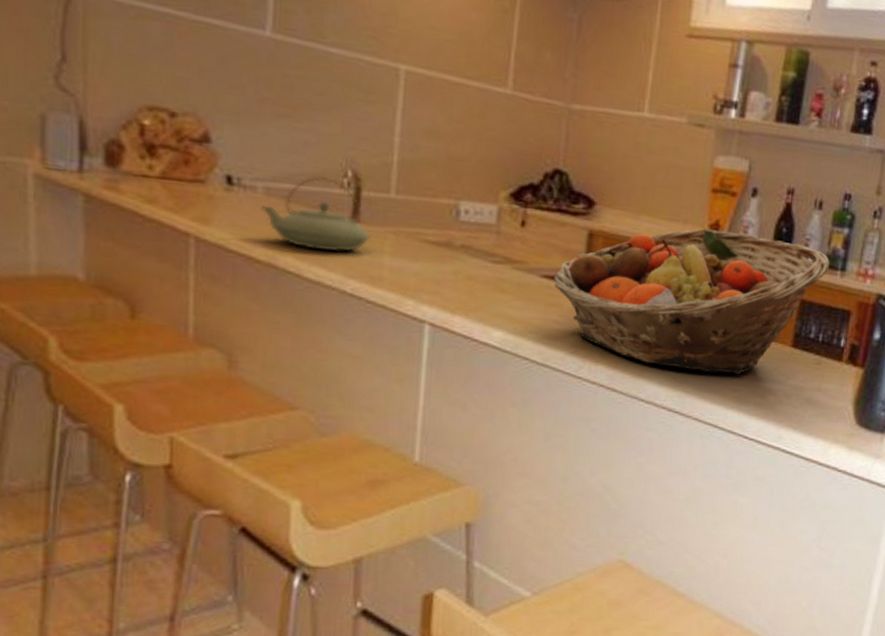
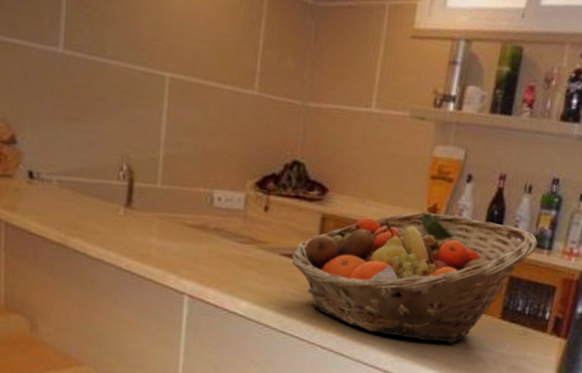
teapot: present [261,176,370,253] -> none [55,170,141,235]

